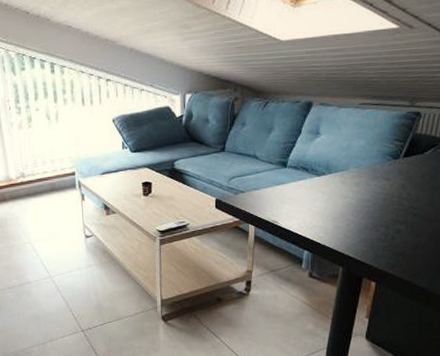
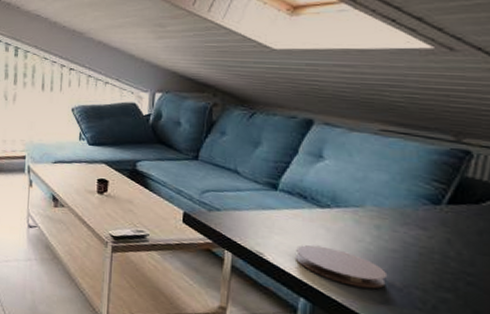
coaster: none [300,207,362,234] -> present [294,244,386,289]

